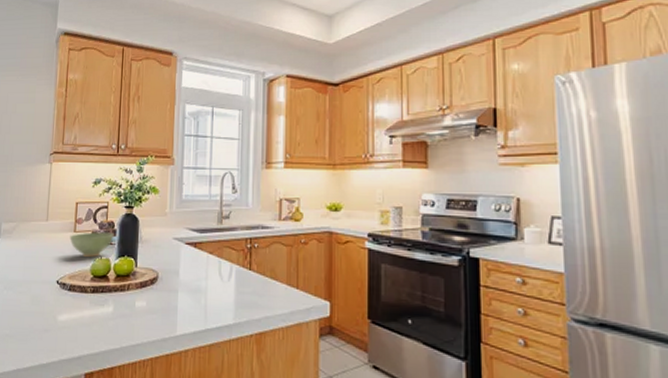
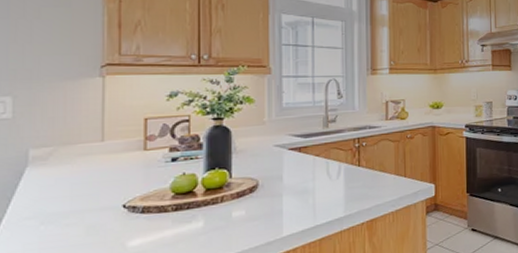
bowl: present [70,232,114,258] -> none [138,146,200,176]

